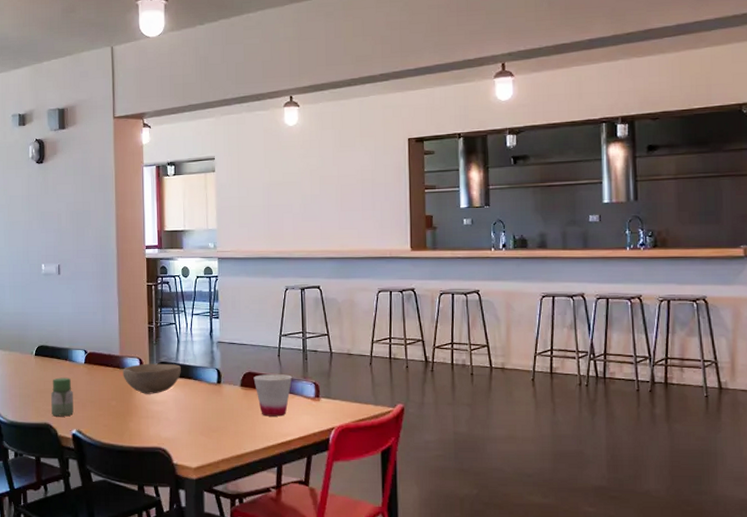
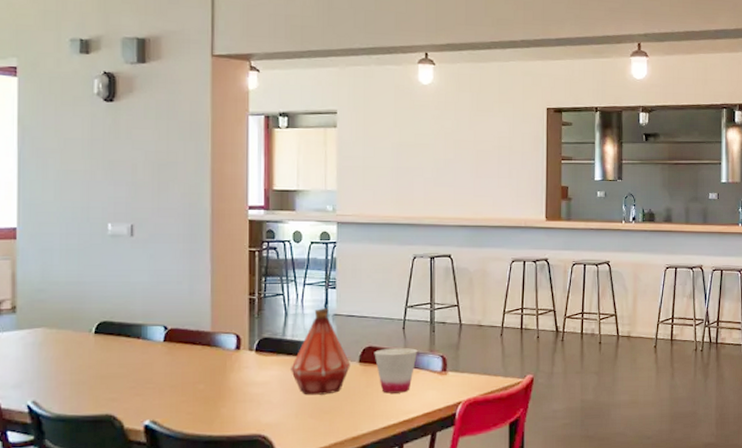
jar: present [51,377,74,417] -> none [116,359,147,406]
bowl: present [123,363,181,394] -> none [214,339,288,375]
bottle: none [184,336,233,415] -> present [291,308,350,395]

